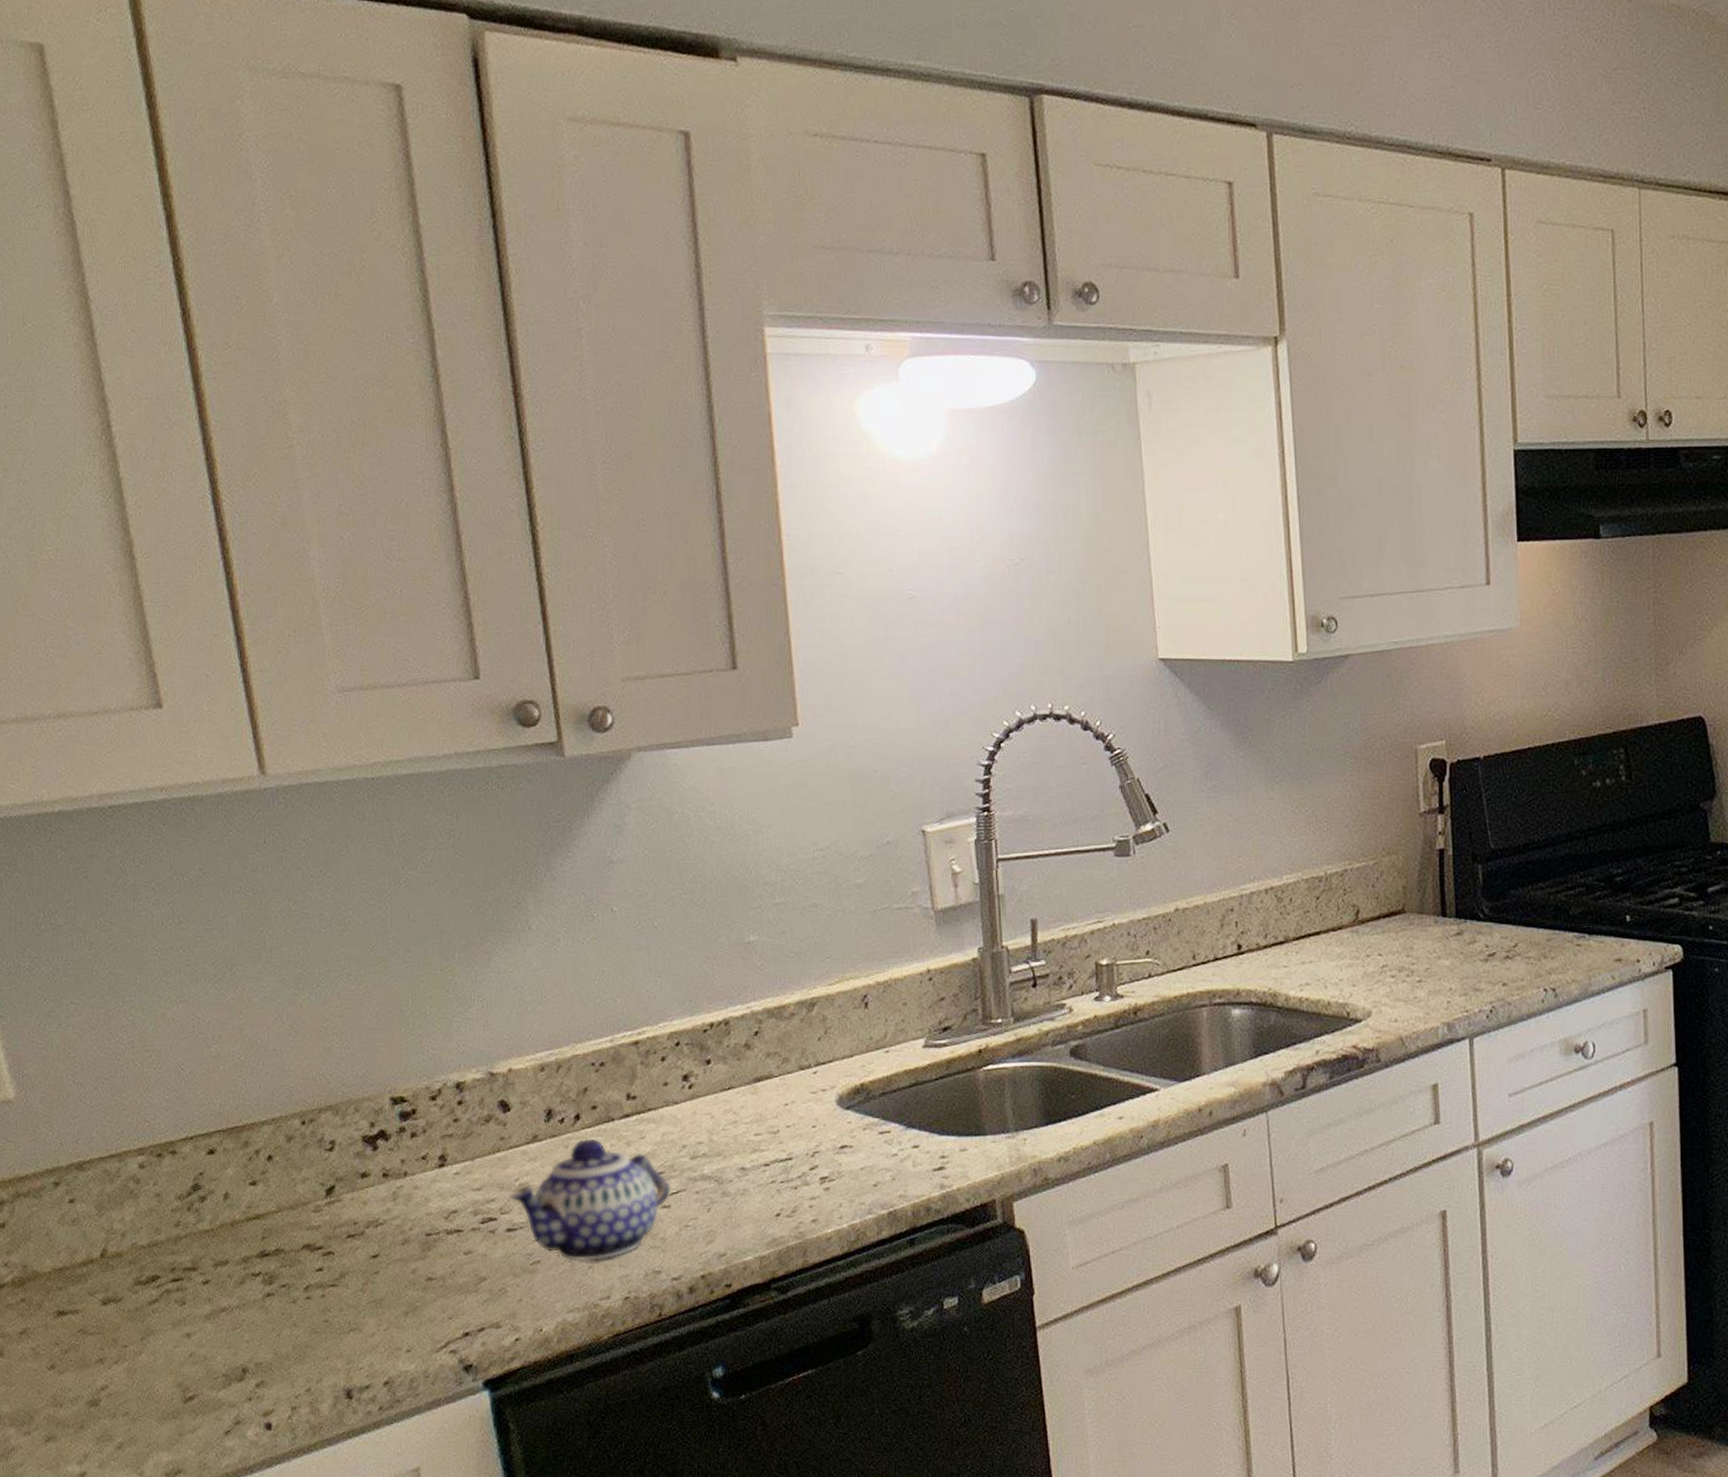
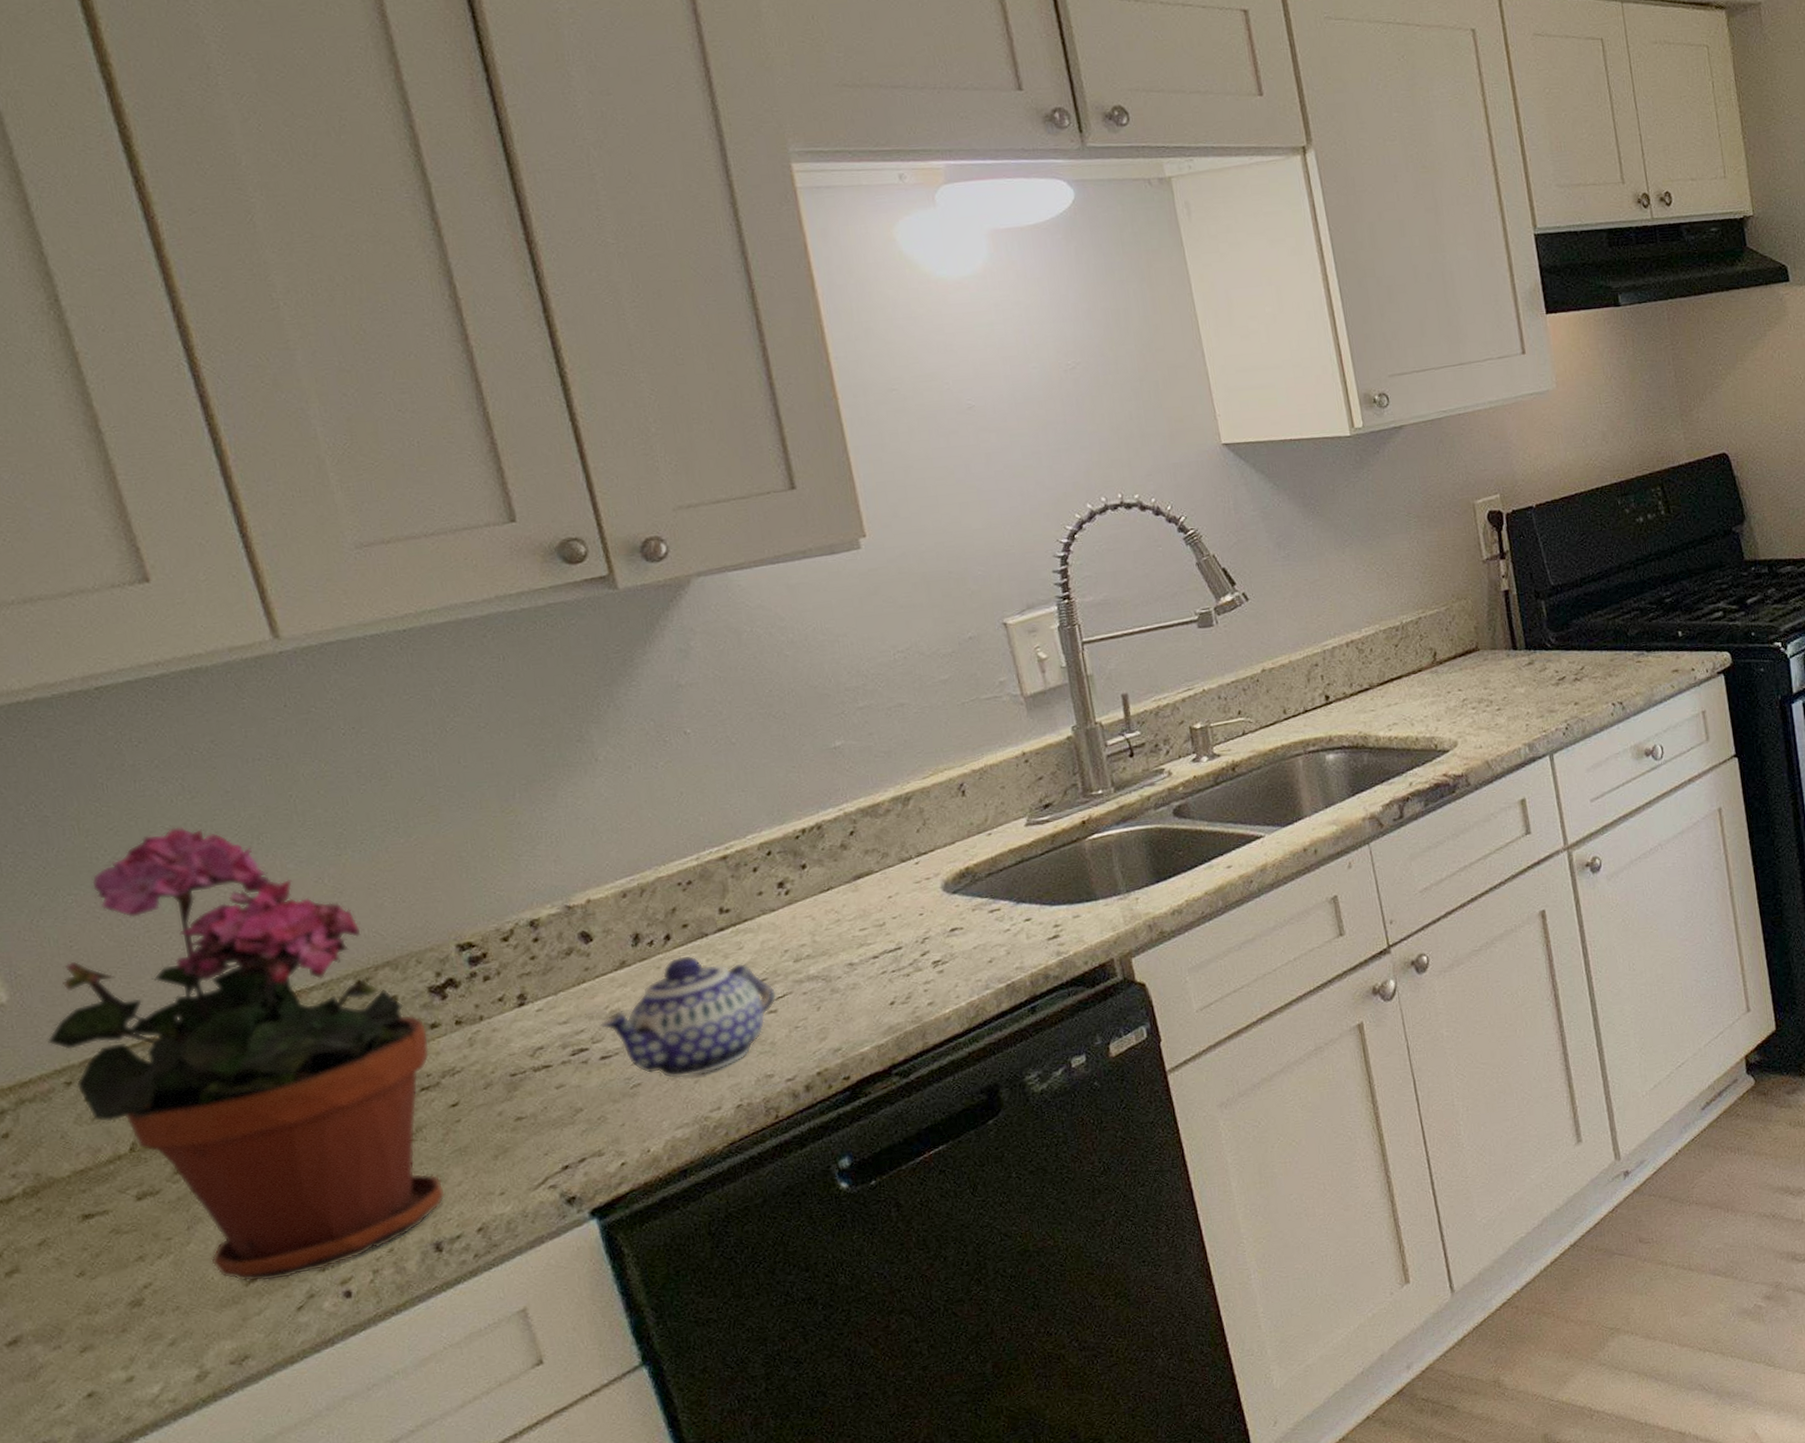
potted plant: none [43,949,360,1402] -> present [47,826,446,1282]

